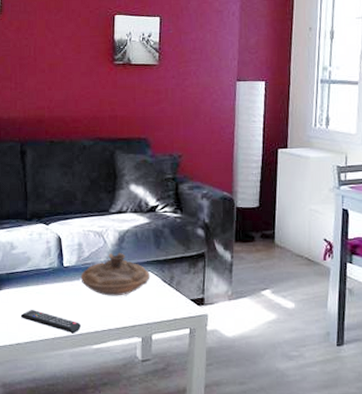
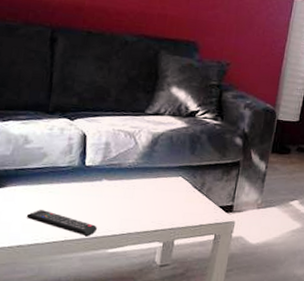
decorative bowl: present [80,252,151,296] -> none [103,154,181,200]

